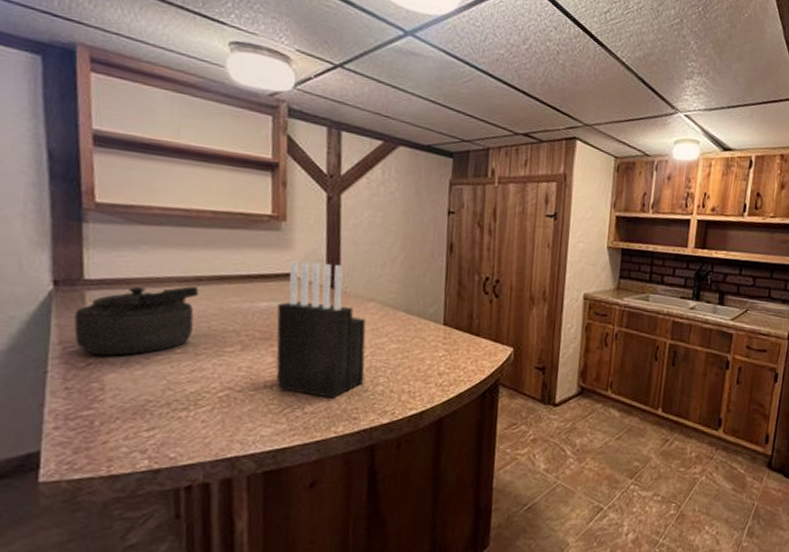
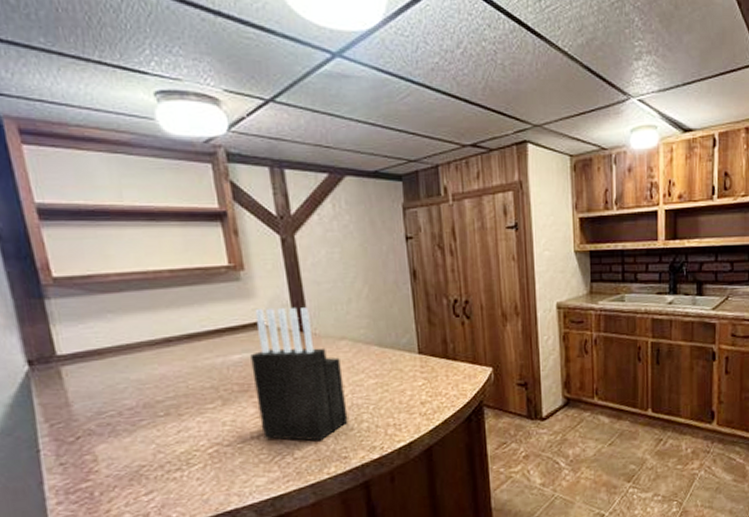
kettle: present [74,286,199,356] -> none [55,348,172,429]

